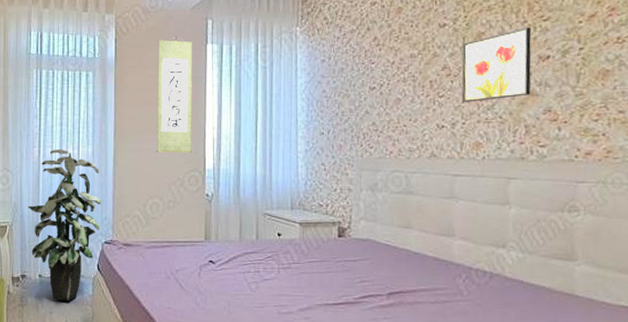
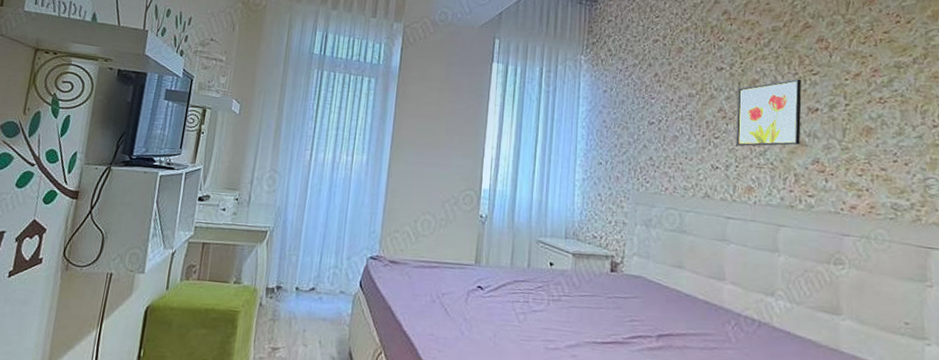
indoor plant: present [27,149,101,301] -> none [290,154,372,319]
wall scroll: present [156,36,193,153] -> none [432,52,479,171]

